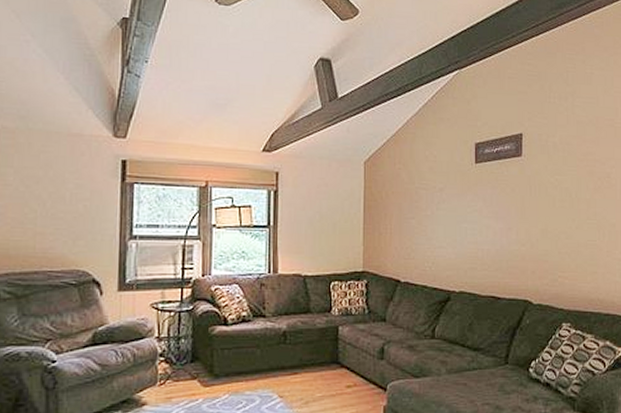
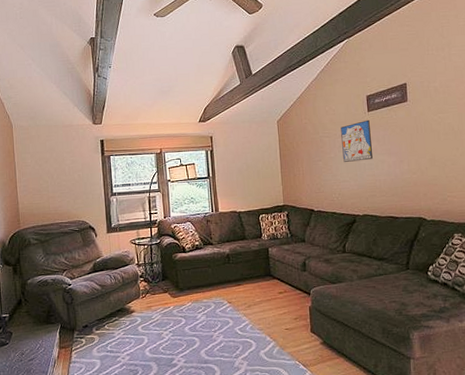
wall art: none [441,173,476,224] -> present [341,119,373,162]

